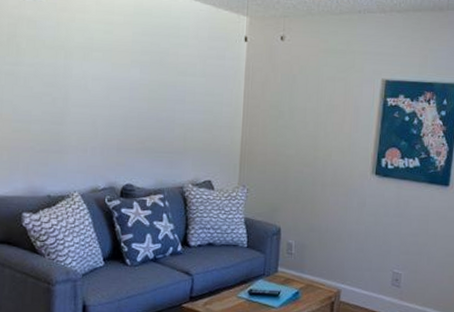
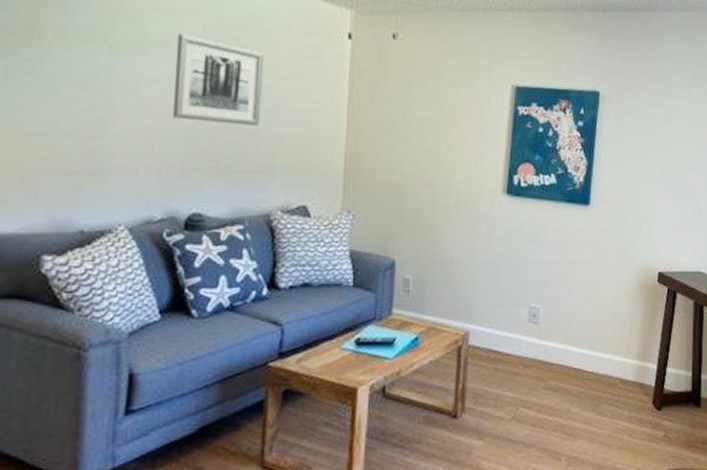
wall art: none [111,41,179,115] -> present [173,34,264,126]

